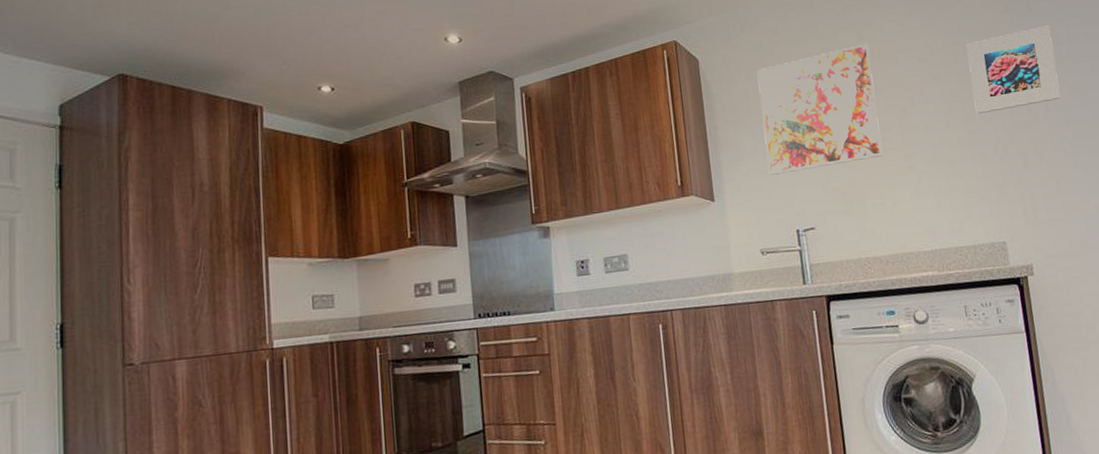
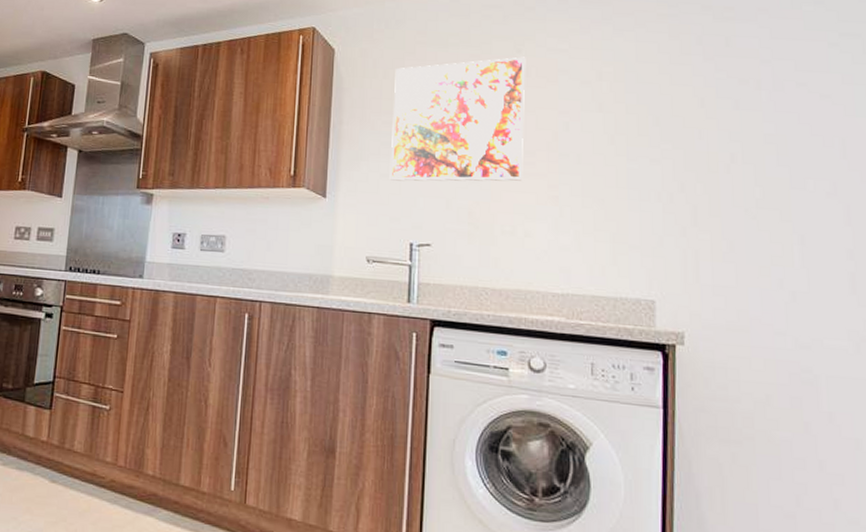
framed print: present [966,25,1060,115] -> none [641,65,752,153]

